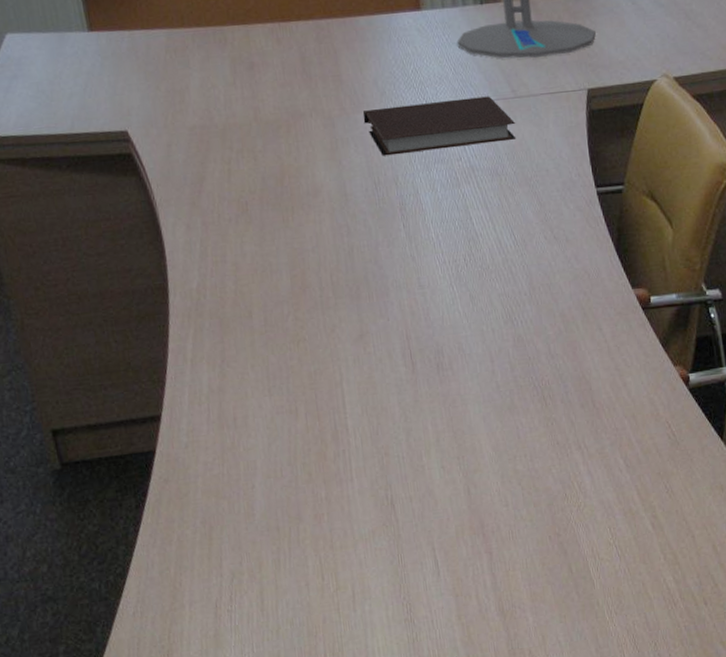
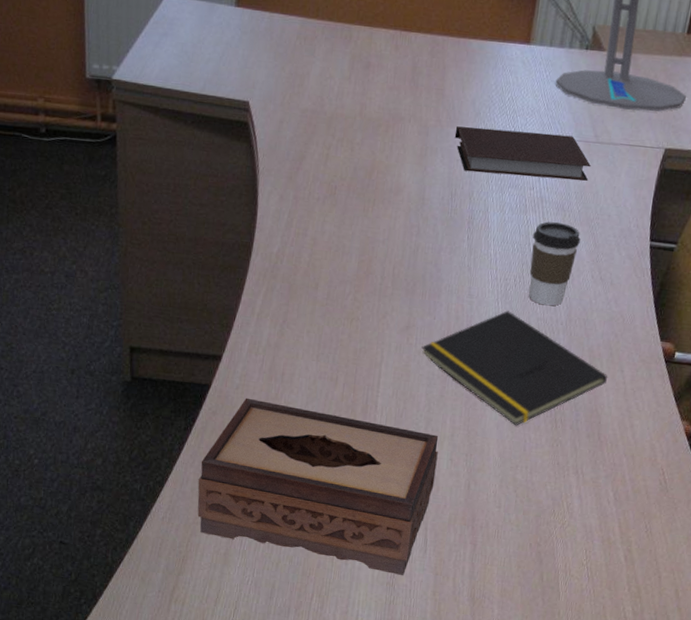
tissue box: none [163,444,431,619] -> present [197,397,439,575]
notepad: none [381,293,588,414] -> present [421,310,608,426]
coffee cup: none [472,188,524,279] -> present [529,221,581,306]

